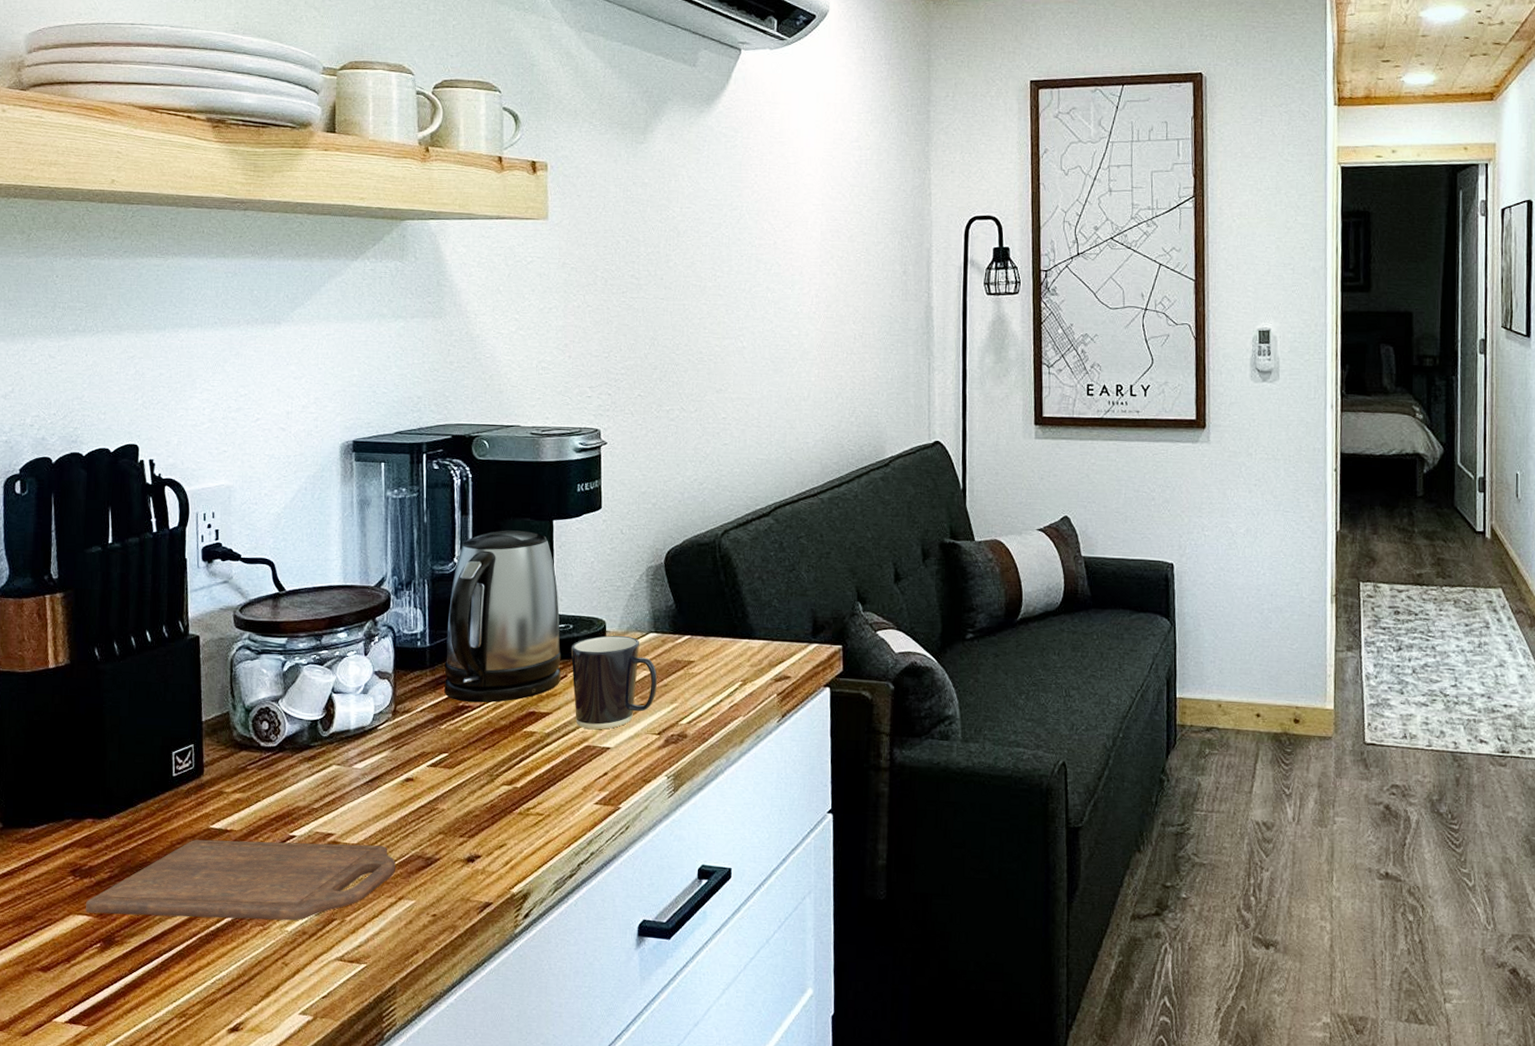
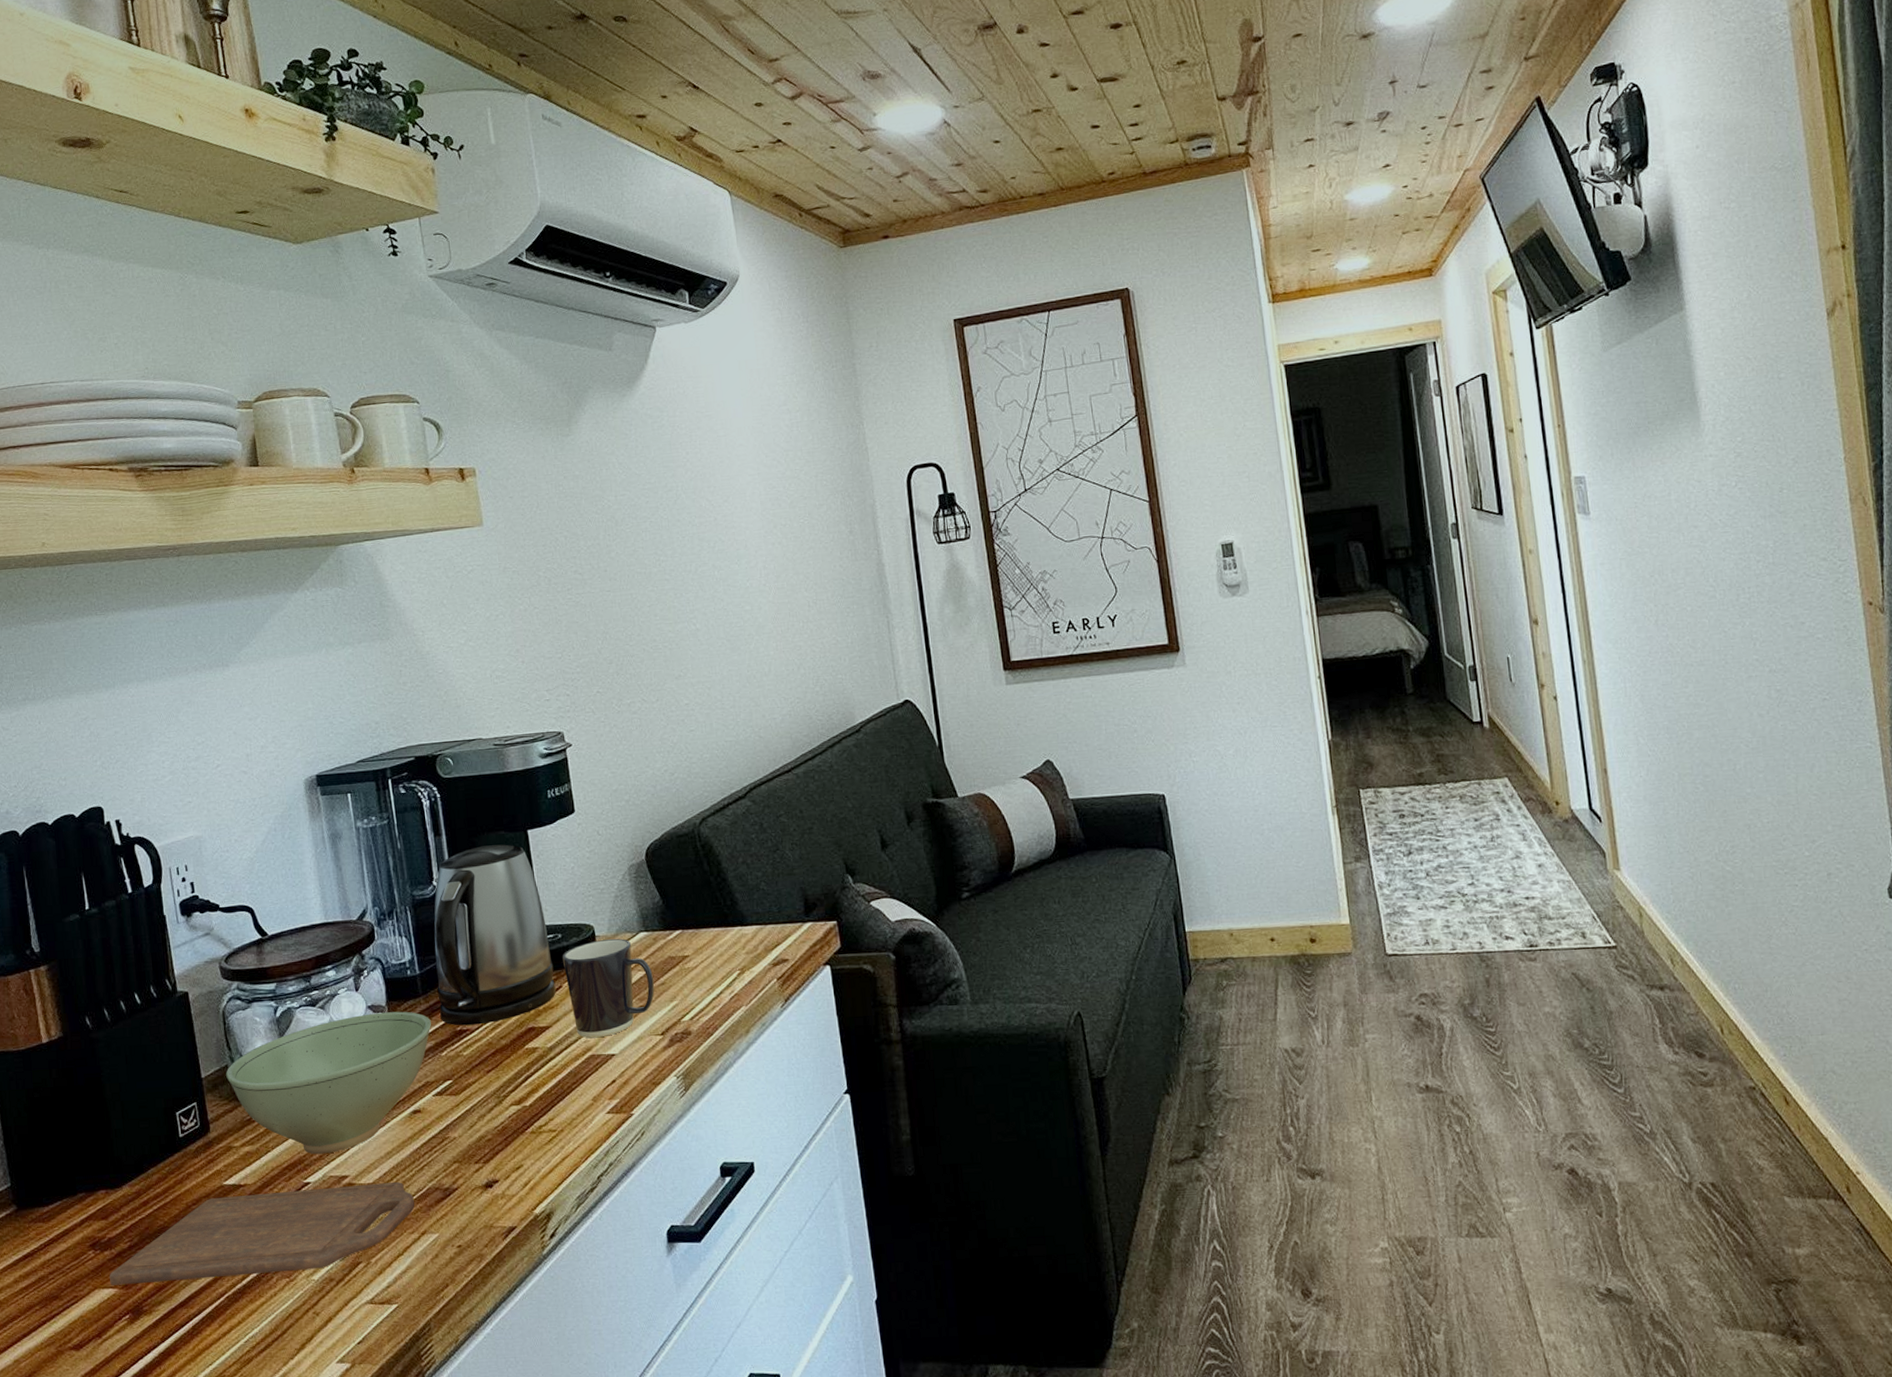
bowl: none [226,679,434,810] -> present [226,1011,431,1155]

